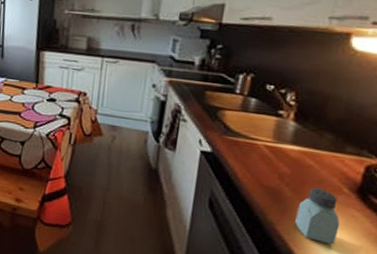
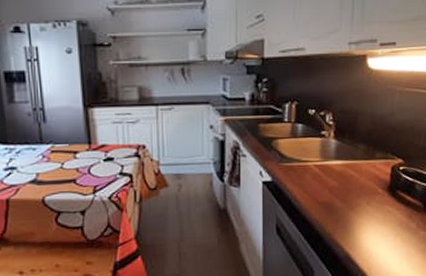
saltshaker: present [295,187,340,245] -> none [347,193,380,241]

